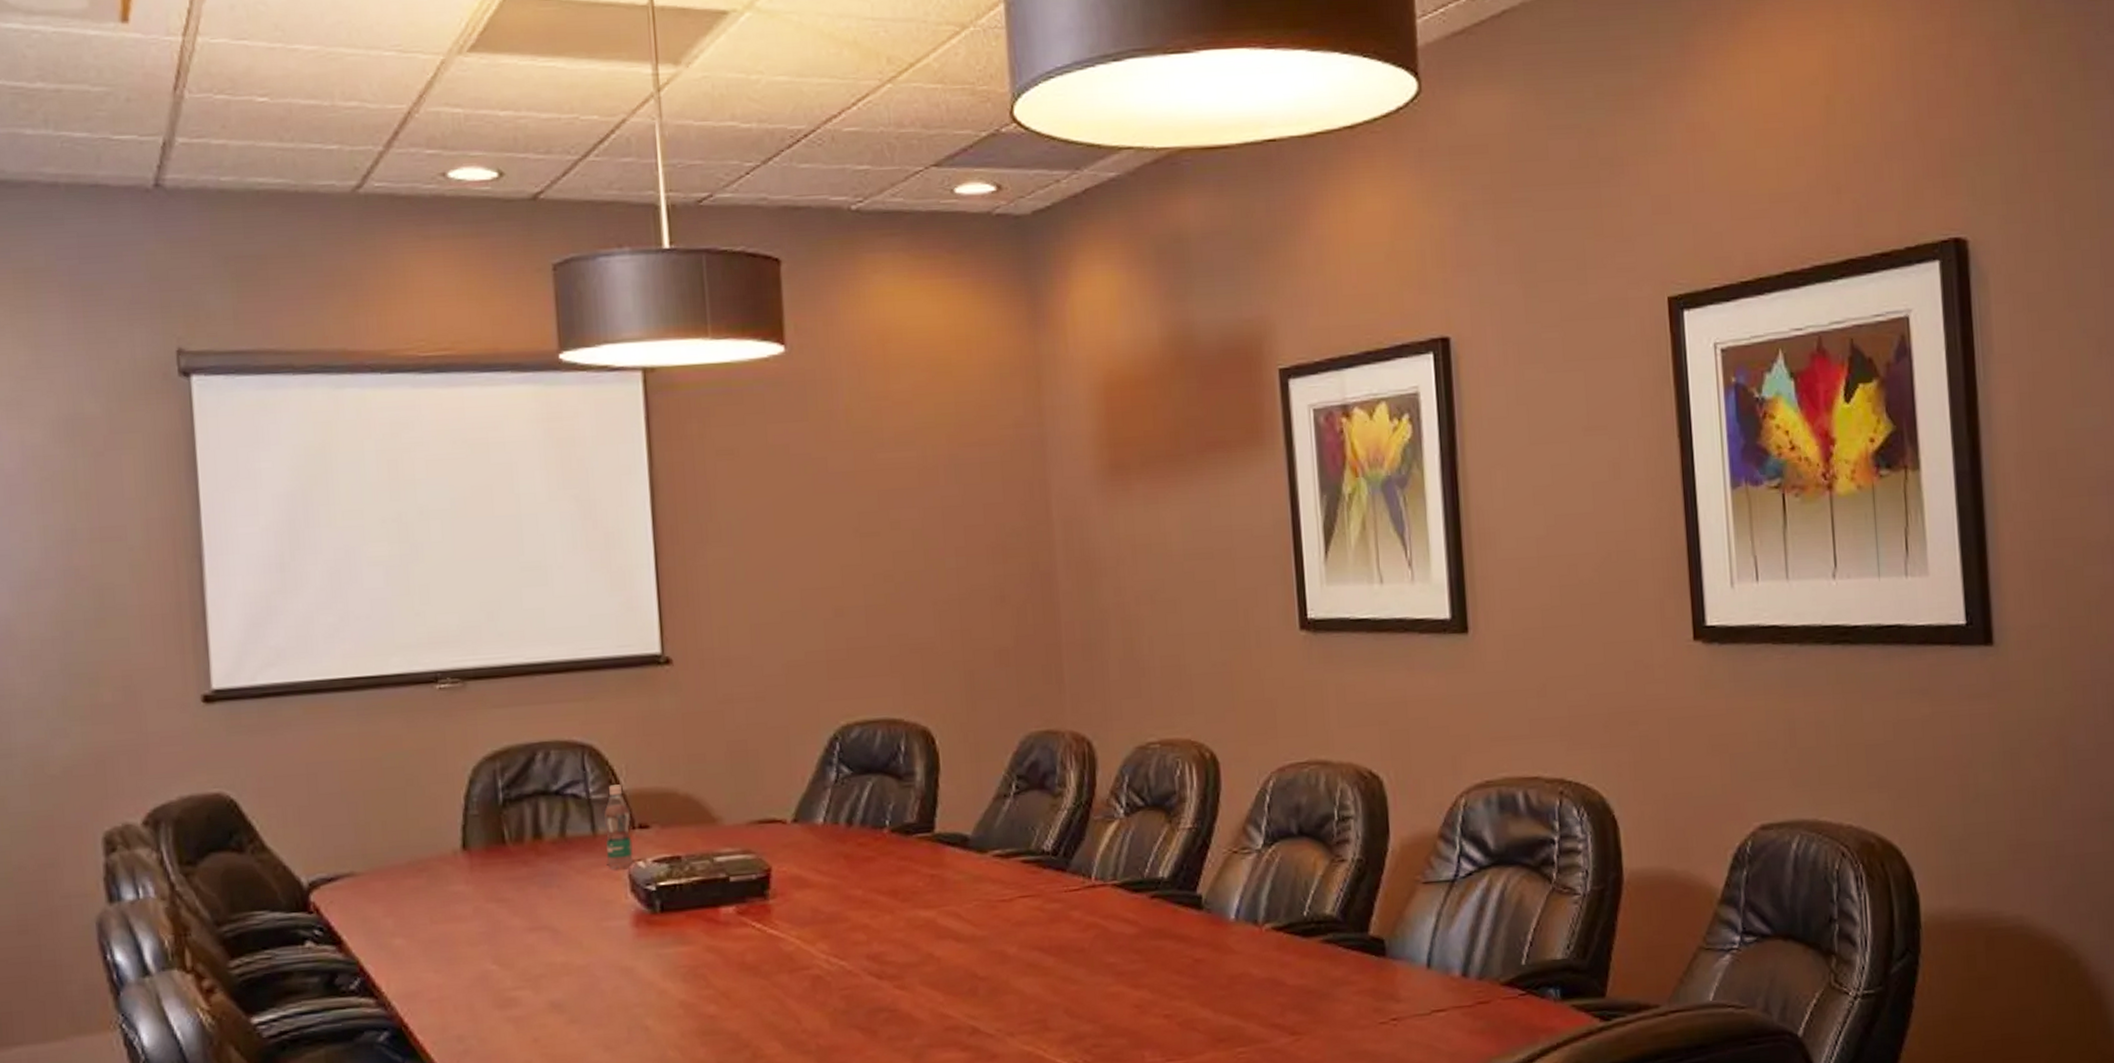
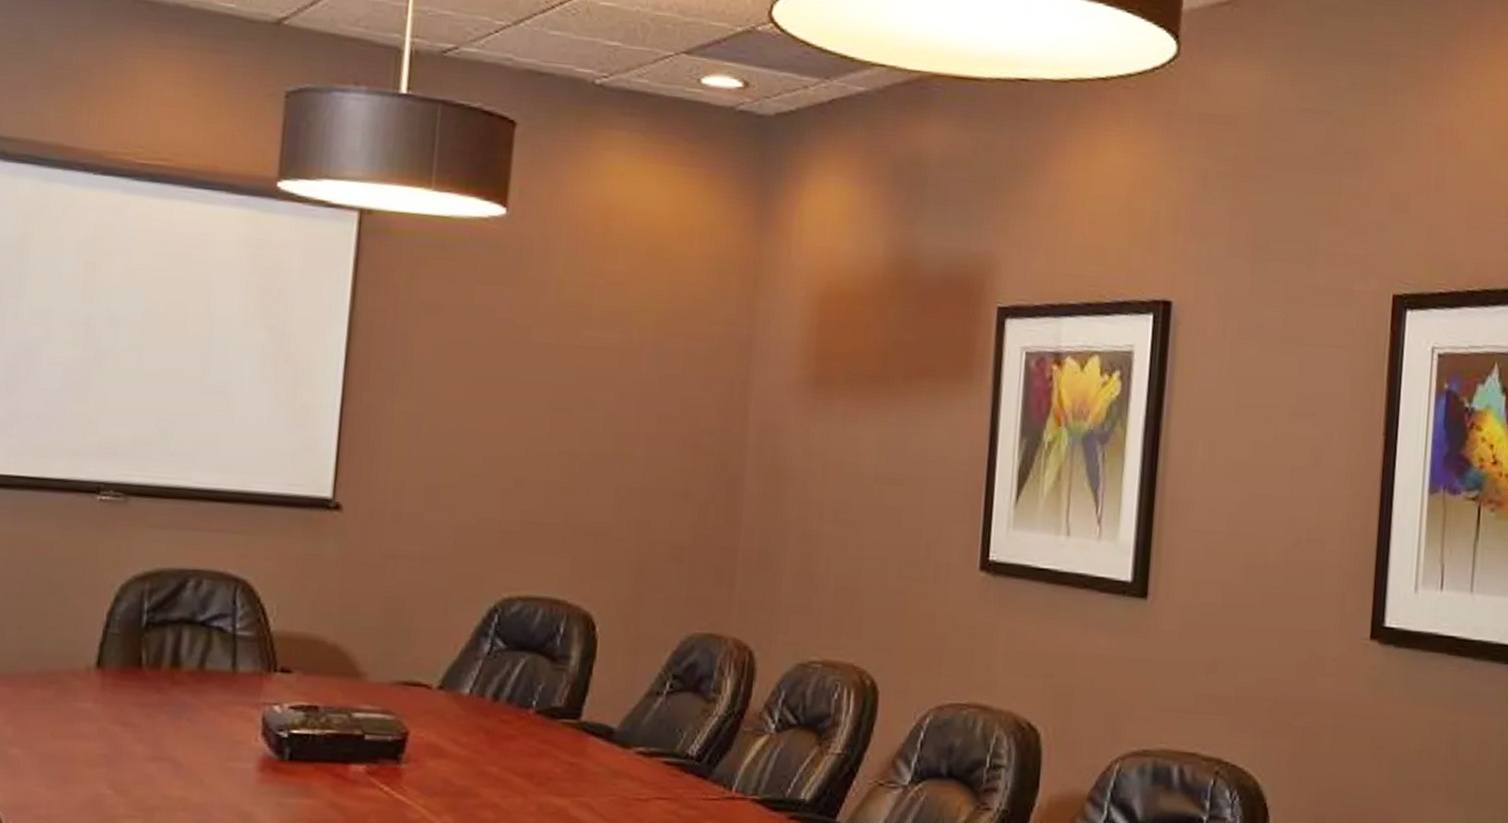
bottle: present [604,784,633,872] -> none [242,624,275,713]

